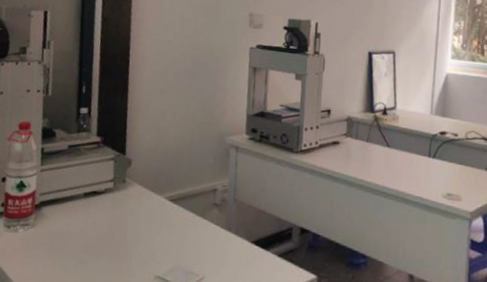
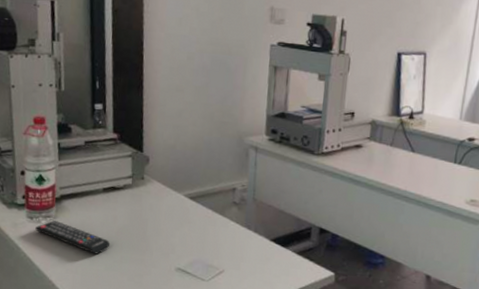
remote control: none [11,229,89,264] -> present [35,220,111,254]

